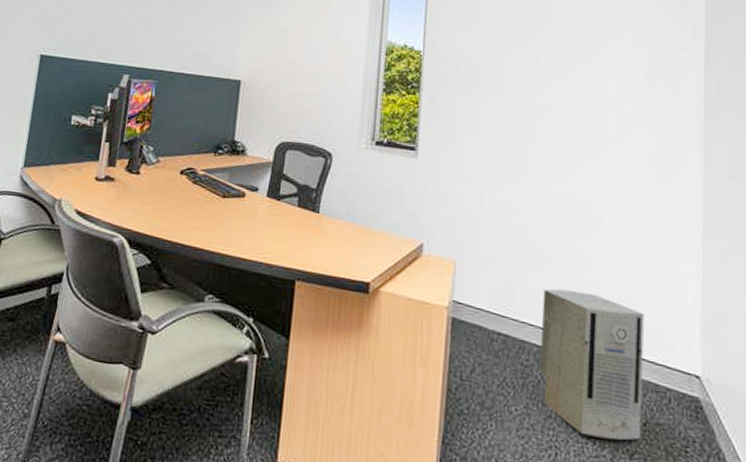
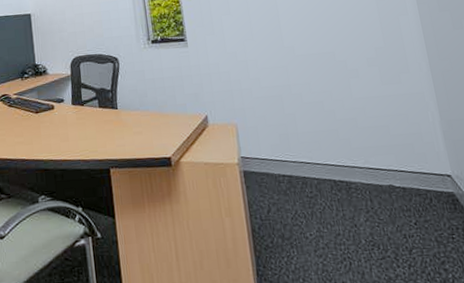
air purifier: present [540,288,644,441] -> none [312,126,415,243]

